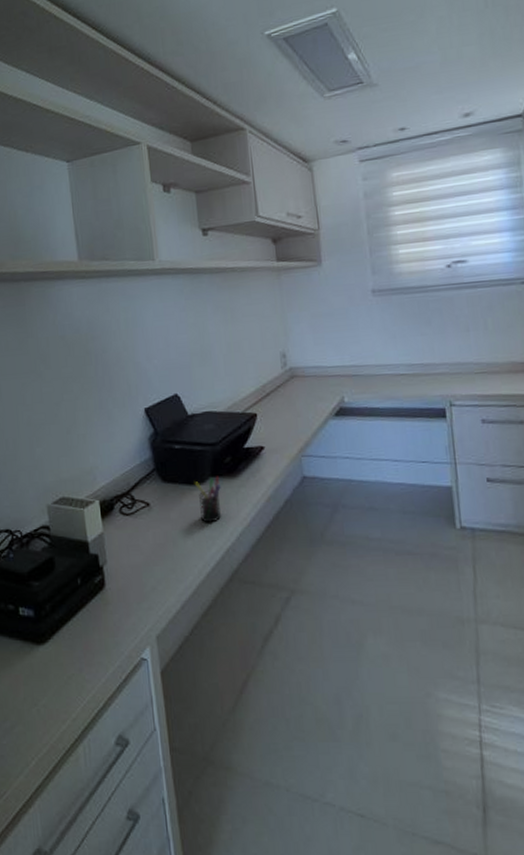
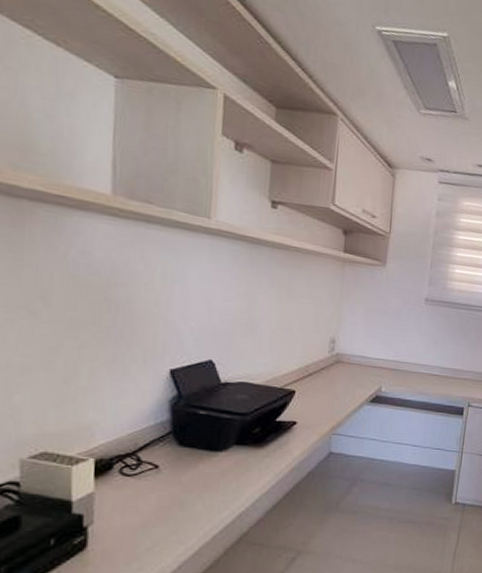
pen holder: present [194,476,222,523] -> none [215,445,244,489]

